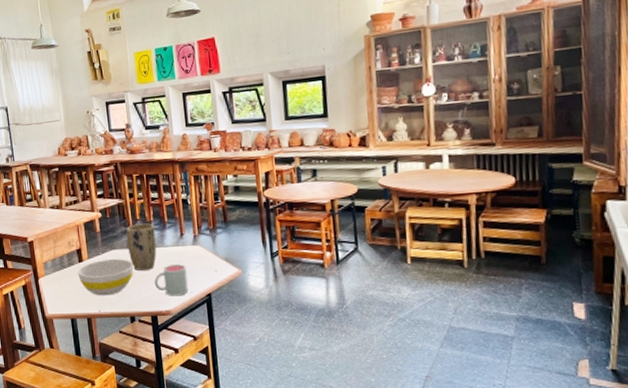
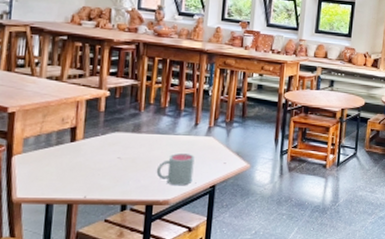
bowl: present [77,259,134,296] -> none [66,142,137,181]
plant pot: present [126,223,157,271] -> none [133,108,168,157]

